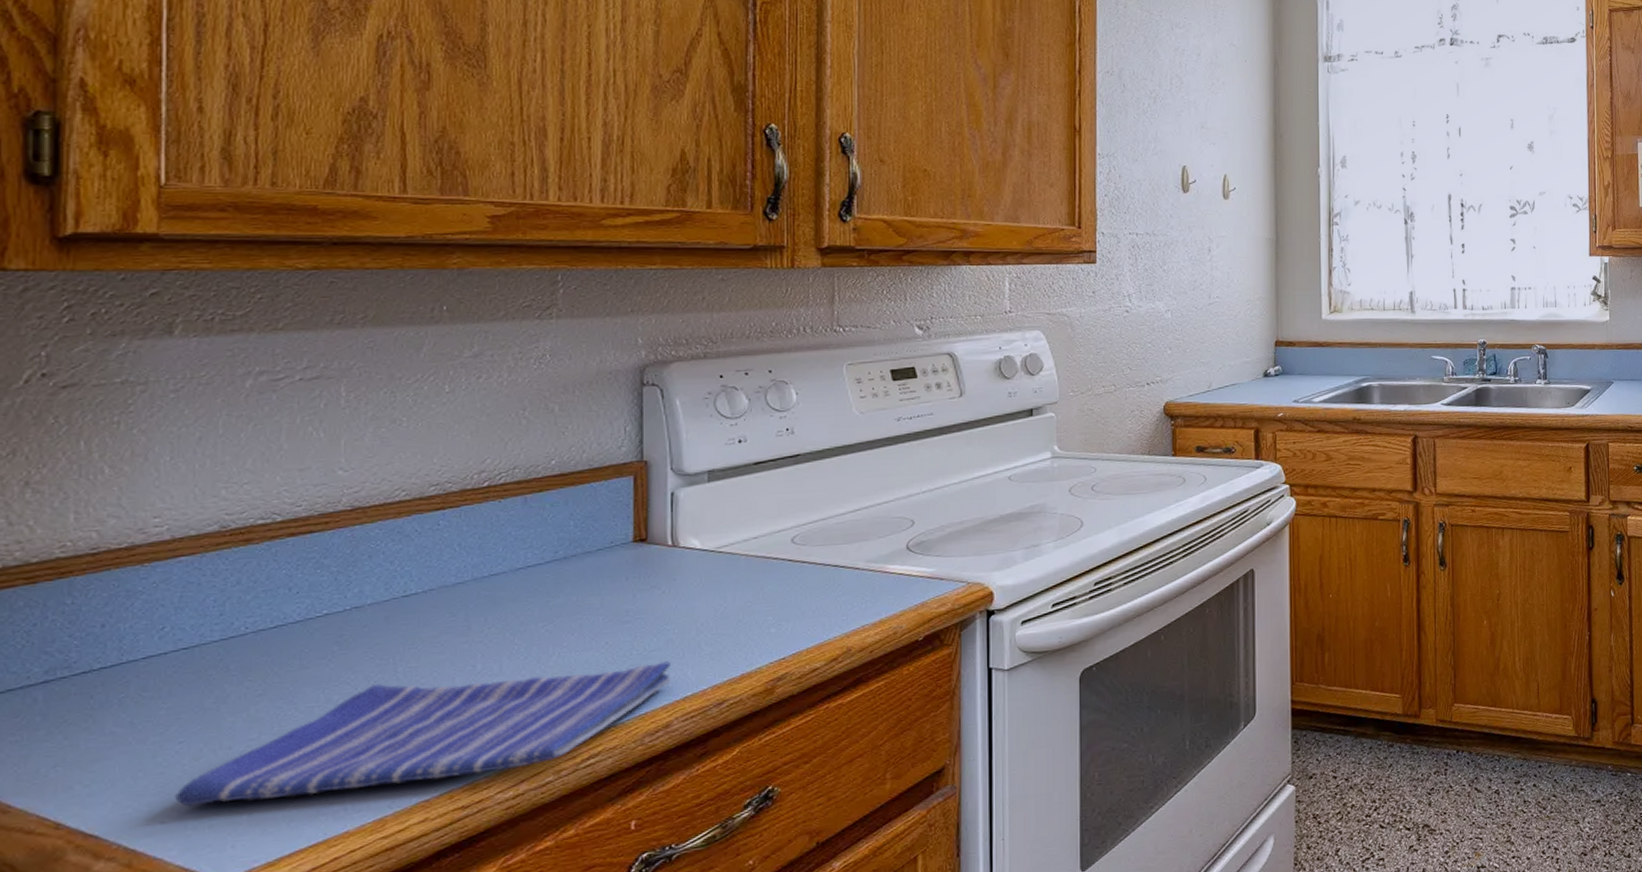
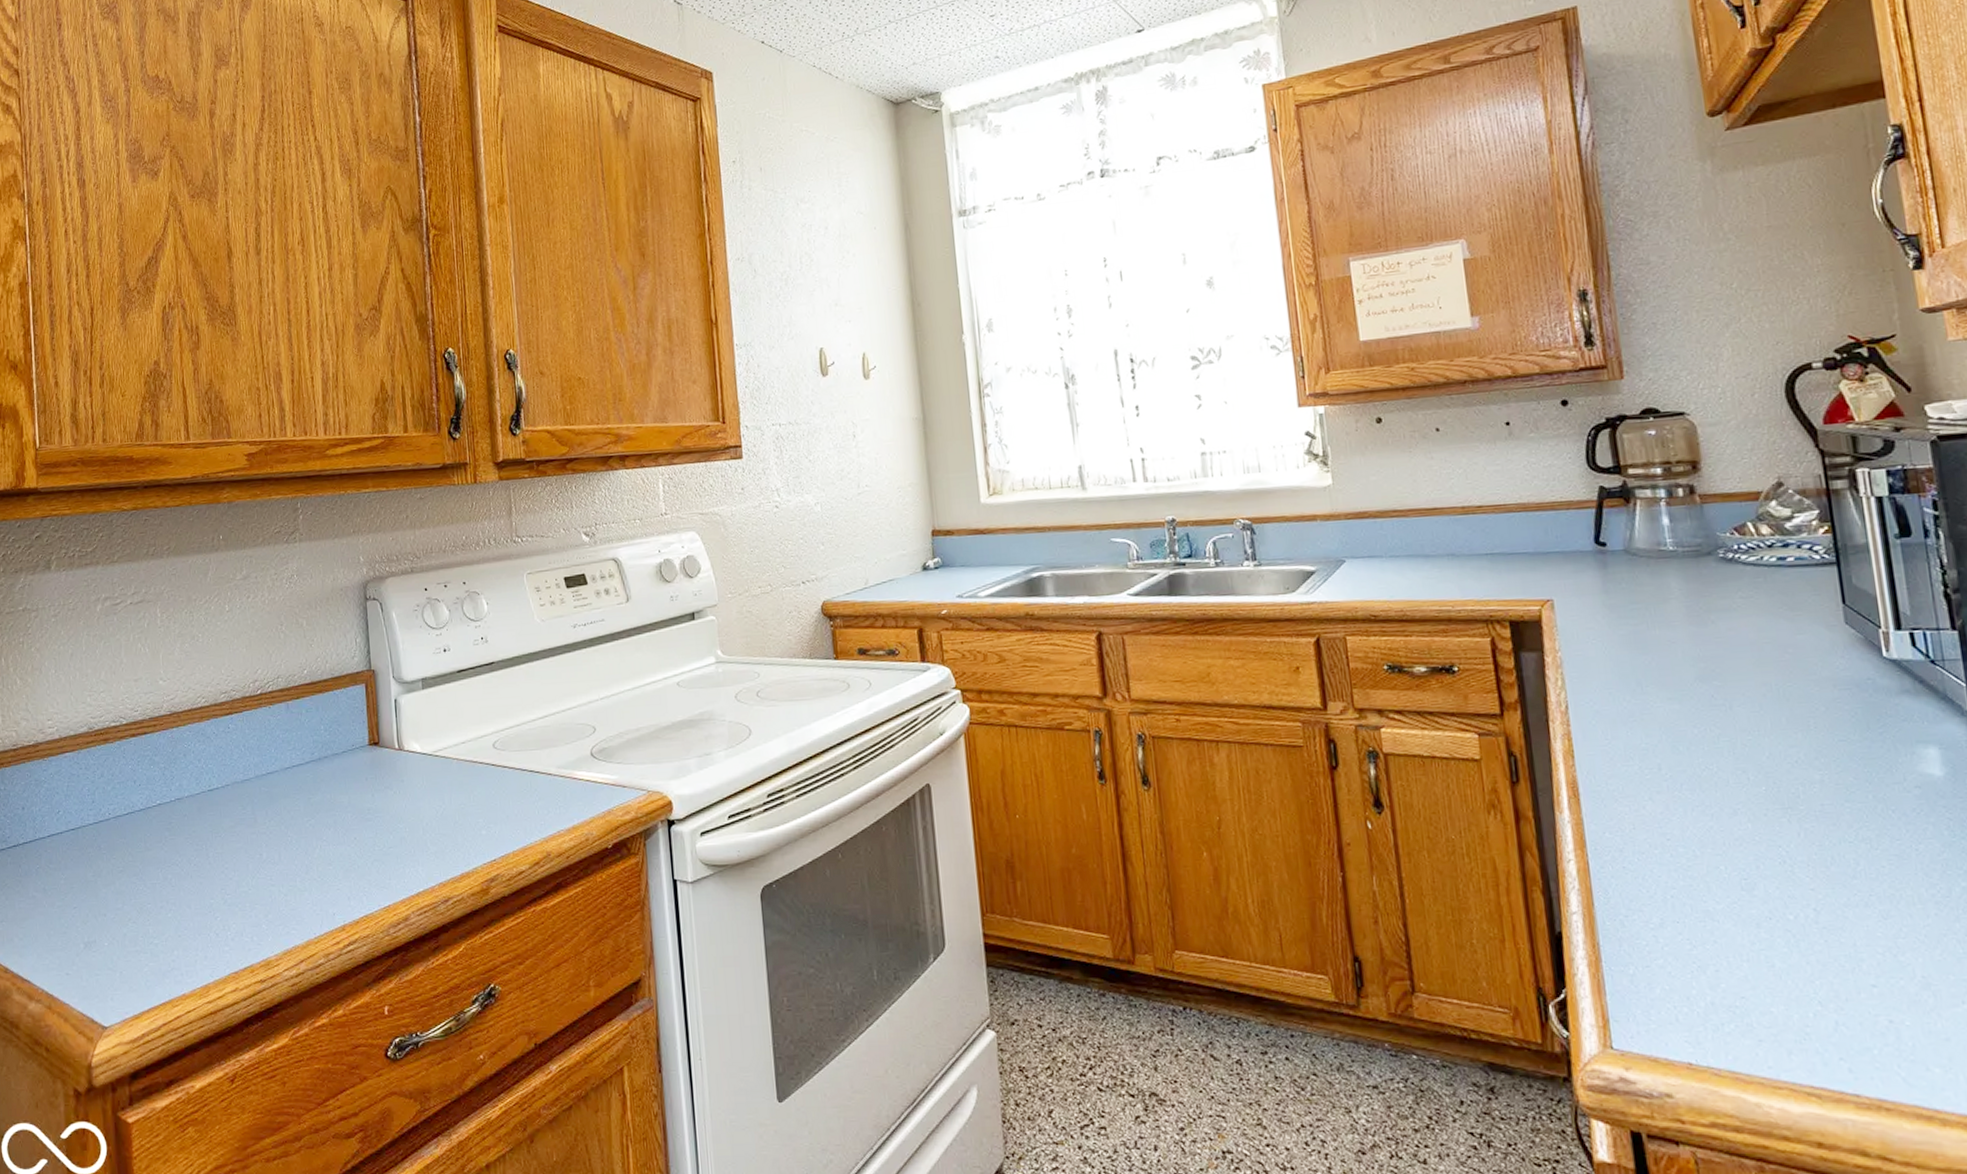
dish towel: present [175,661,671,807] -> none [74,858,406,962]

